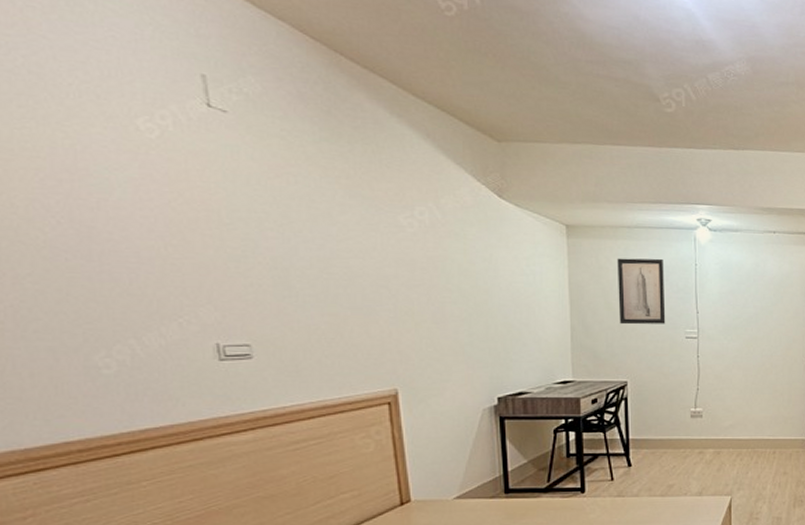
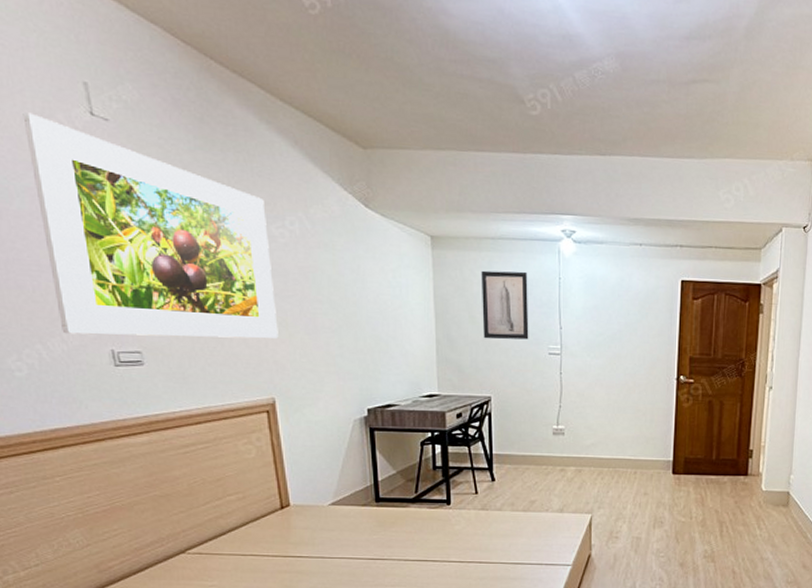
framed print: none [131,103,404,329] -> present [22,112,279,339]

